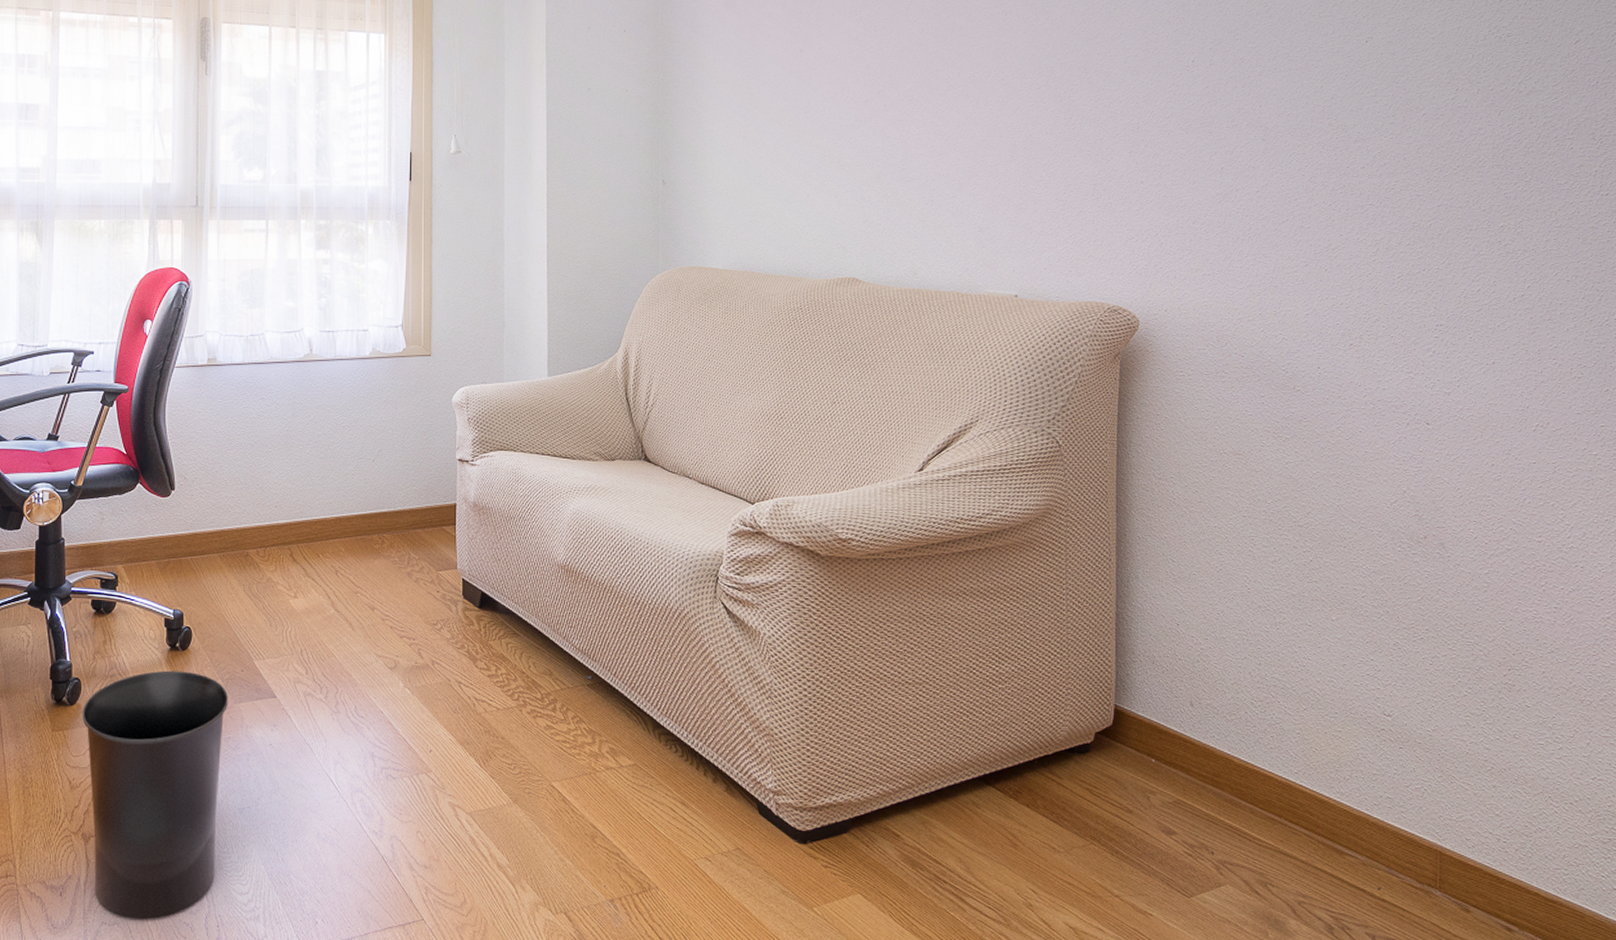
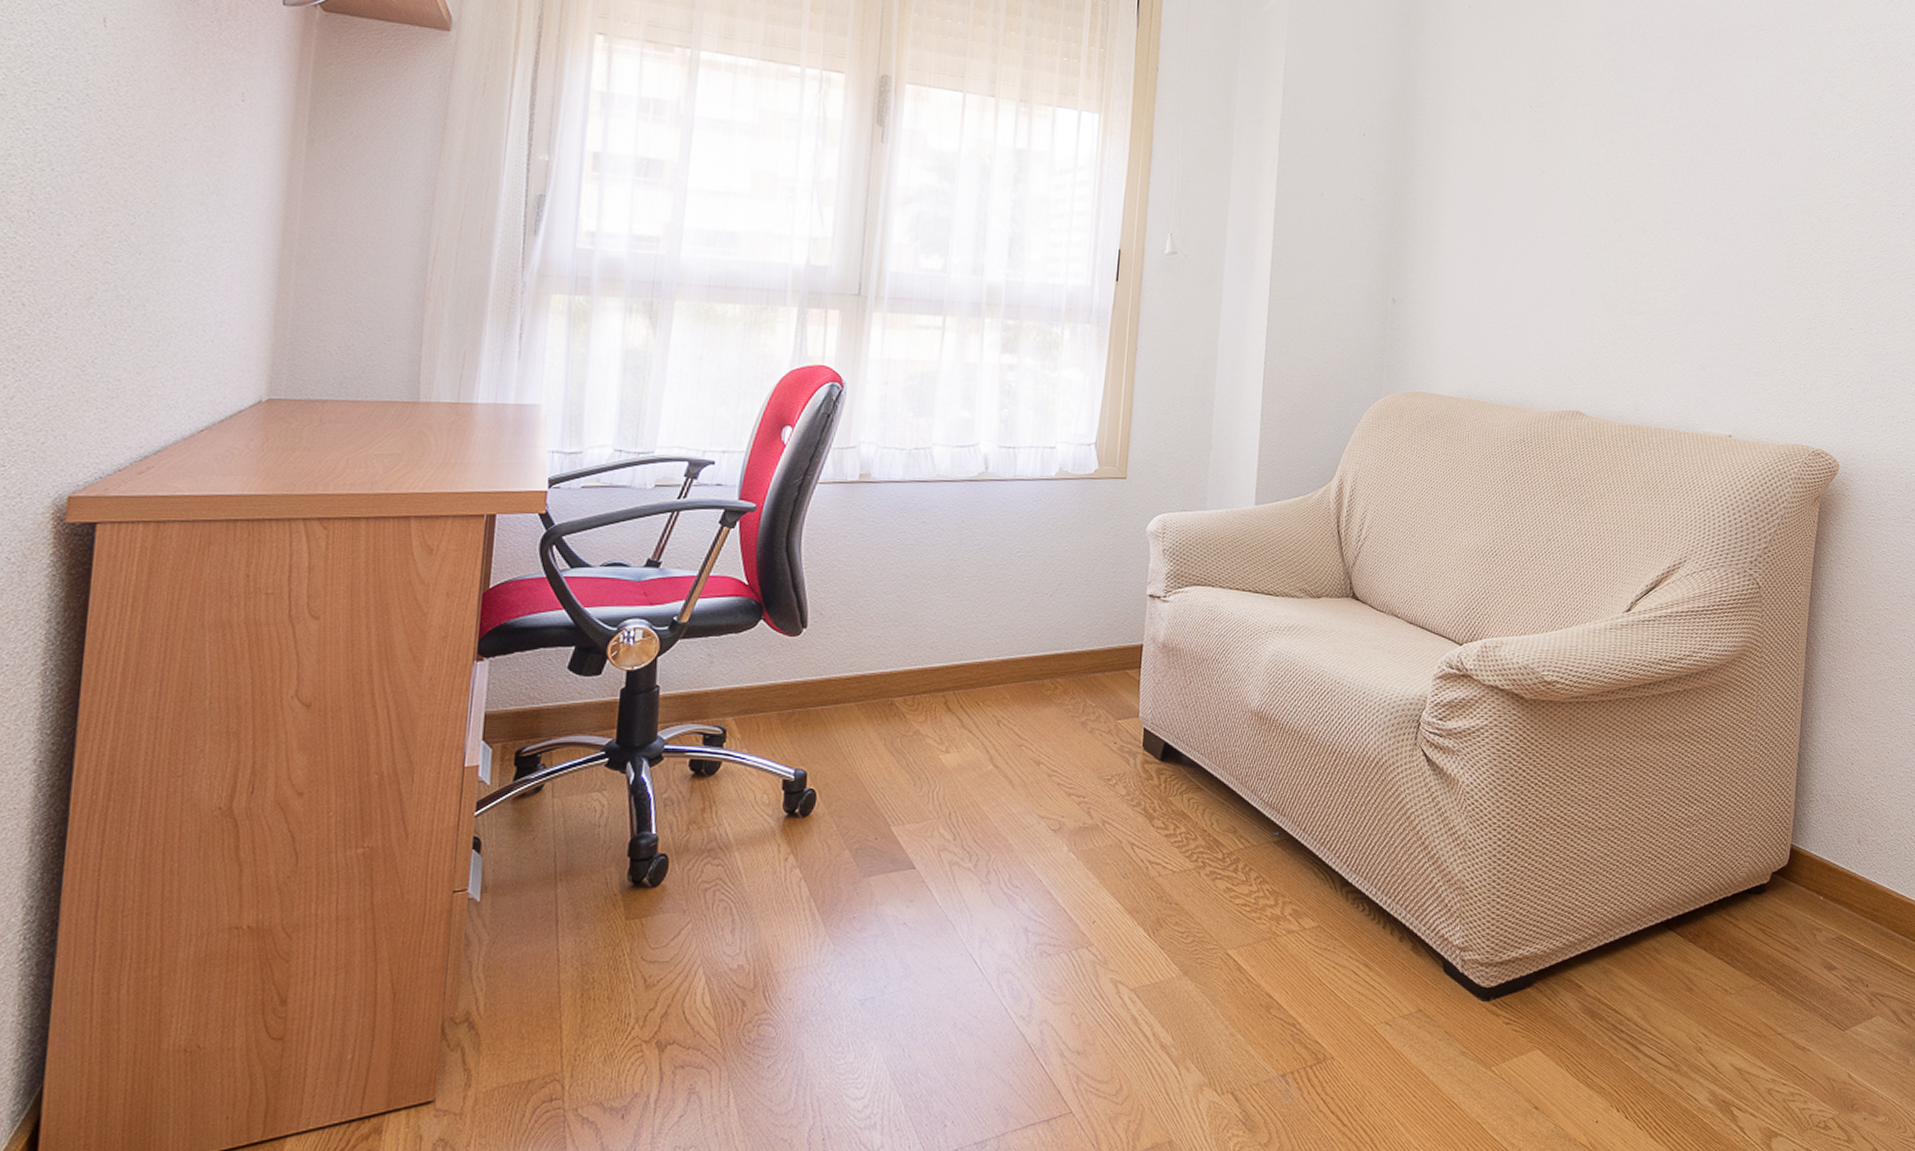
waste bin: present [82,670,229,919] -> none [667,841,857,1138]

